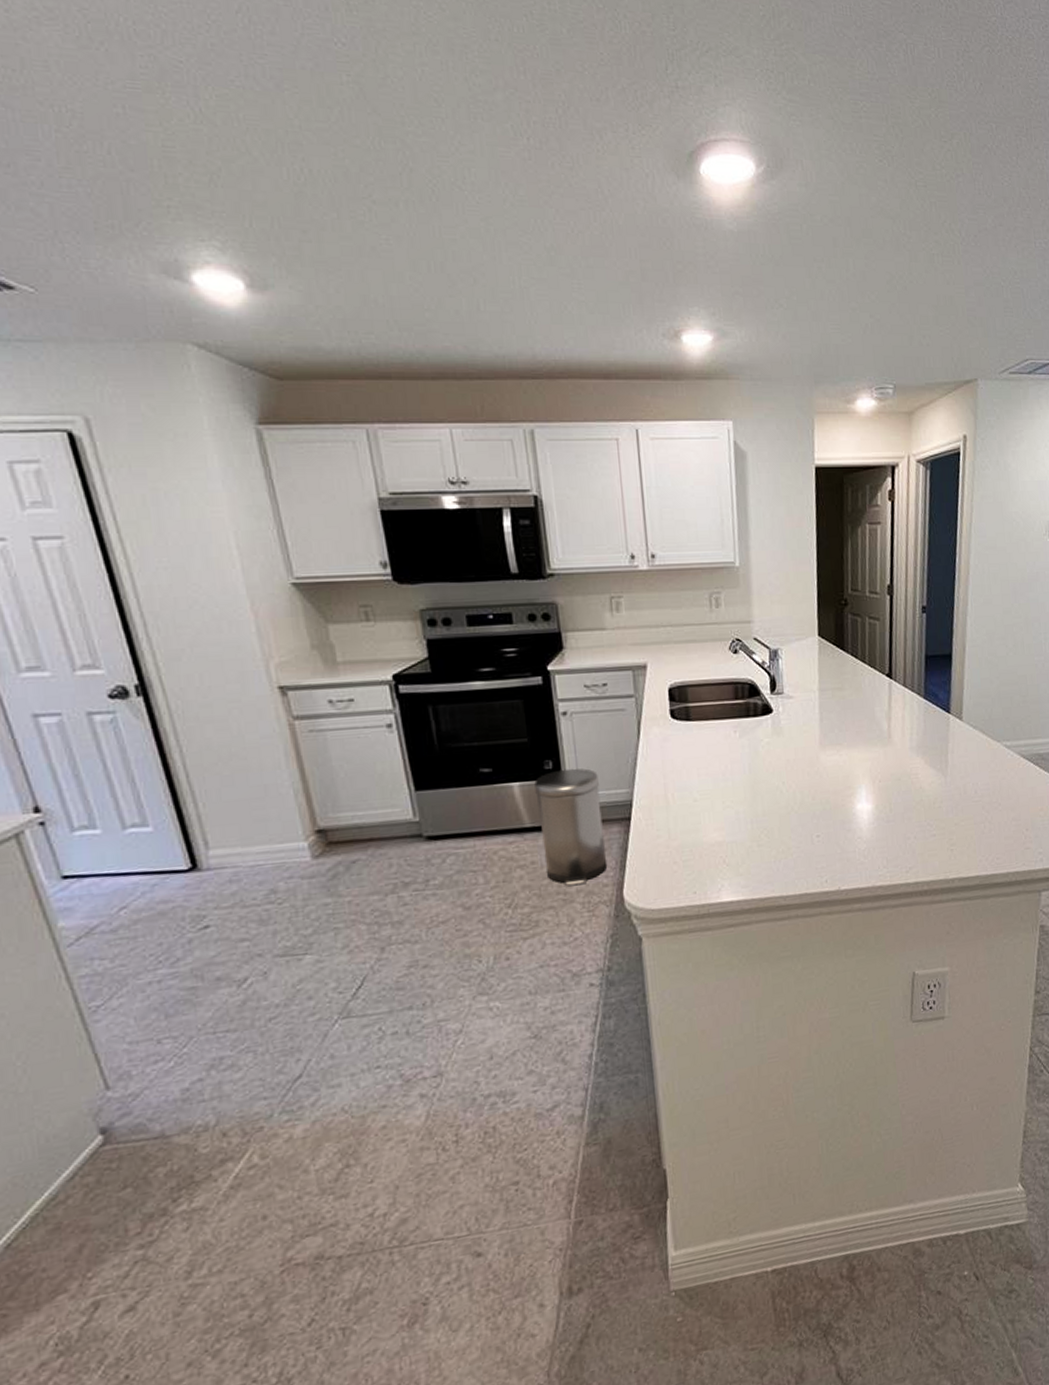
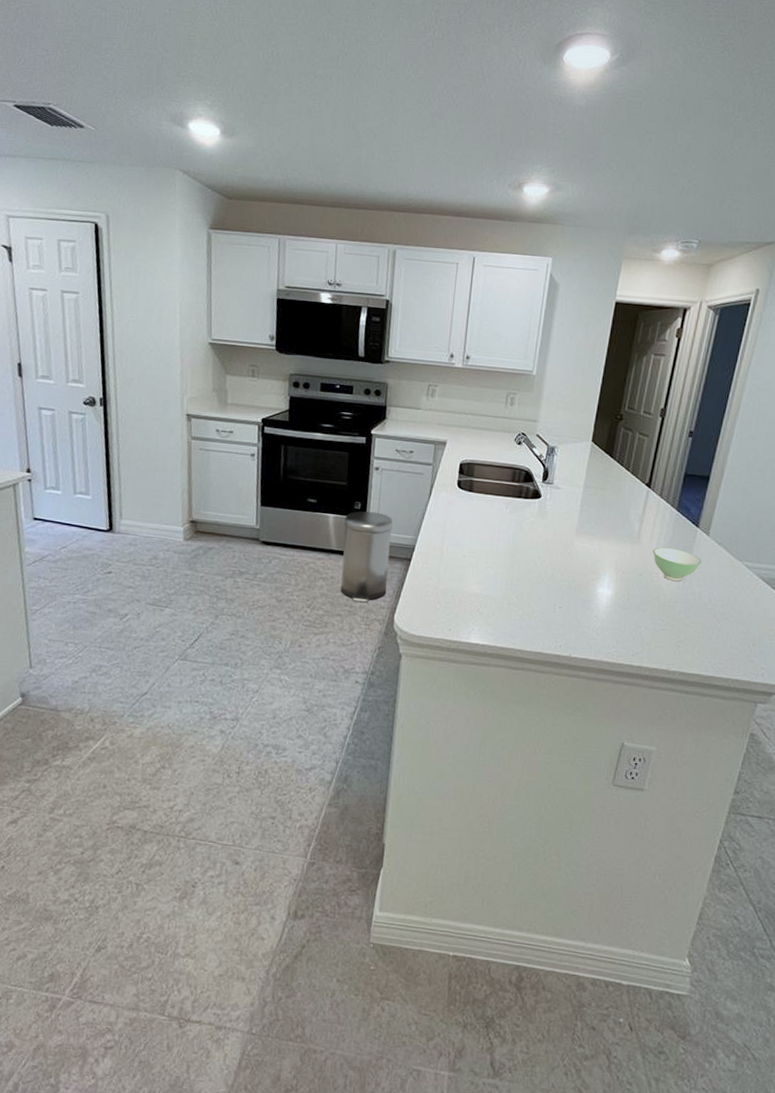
bowl: none [907,741,960,779] -> present [652,547,702,582]

